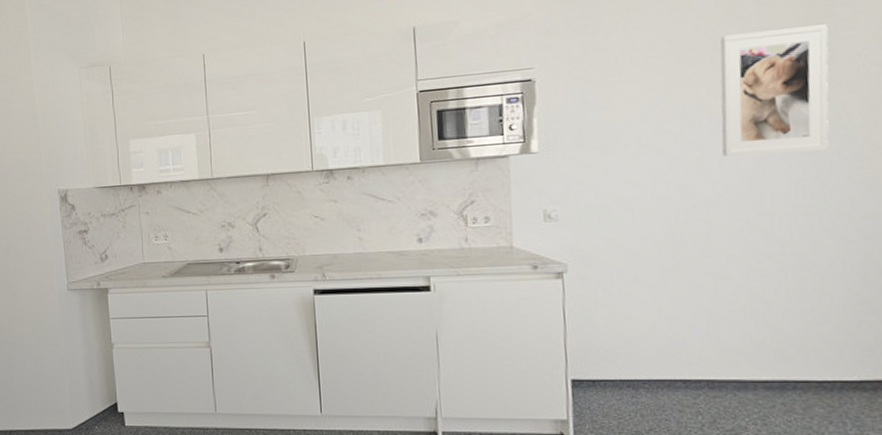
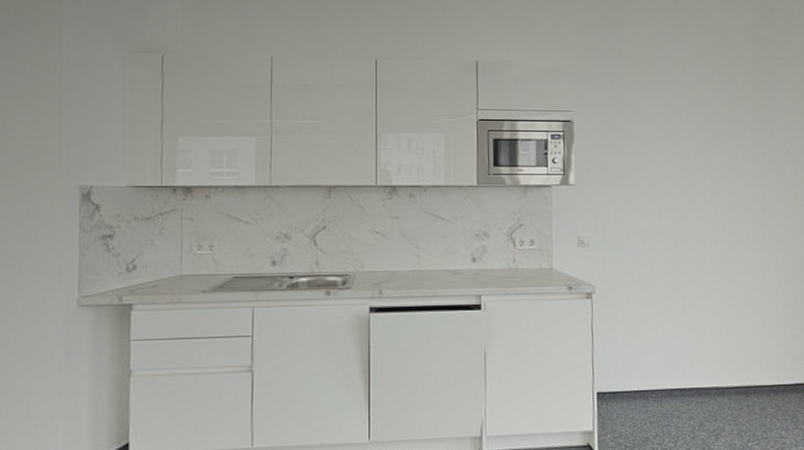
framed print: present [720,24,829,157] -> none [703,103,772,200]

